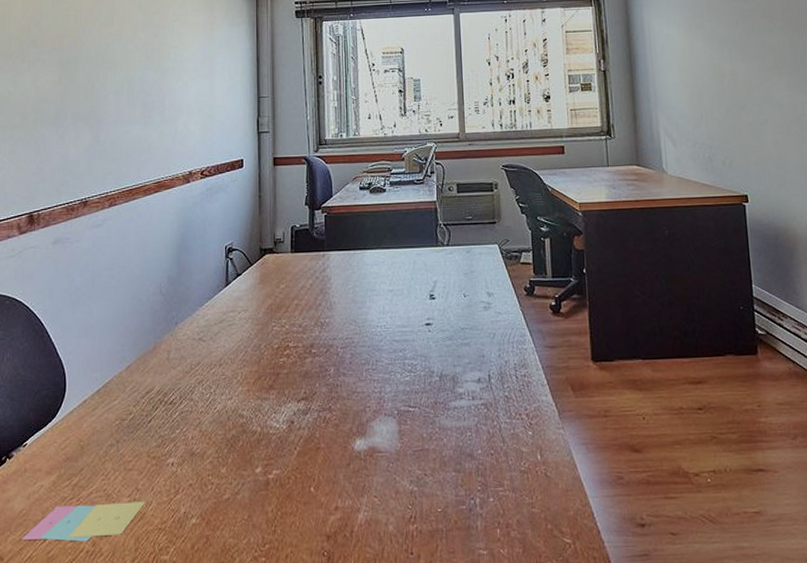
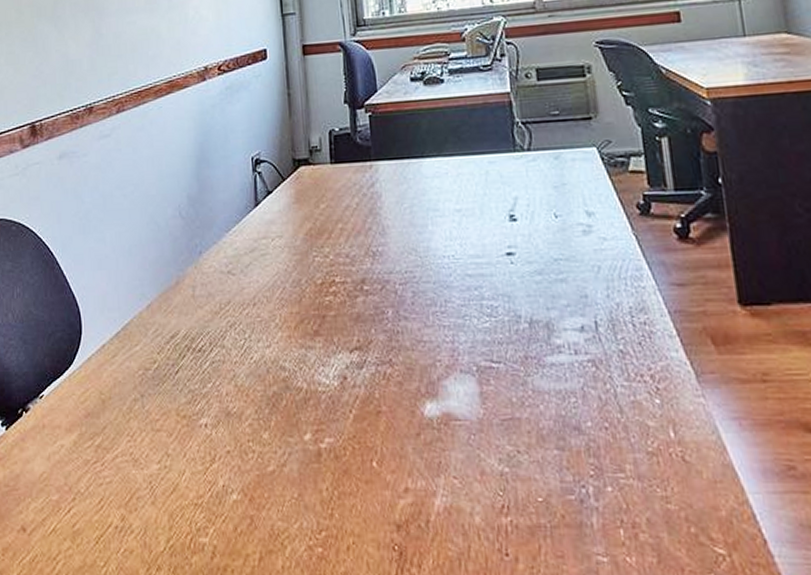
sticky notes: present [21,501,145,542] -> none [44,469,177,515]

